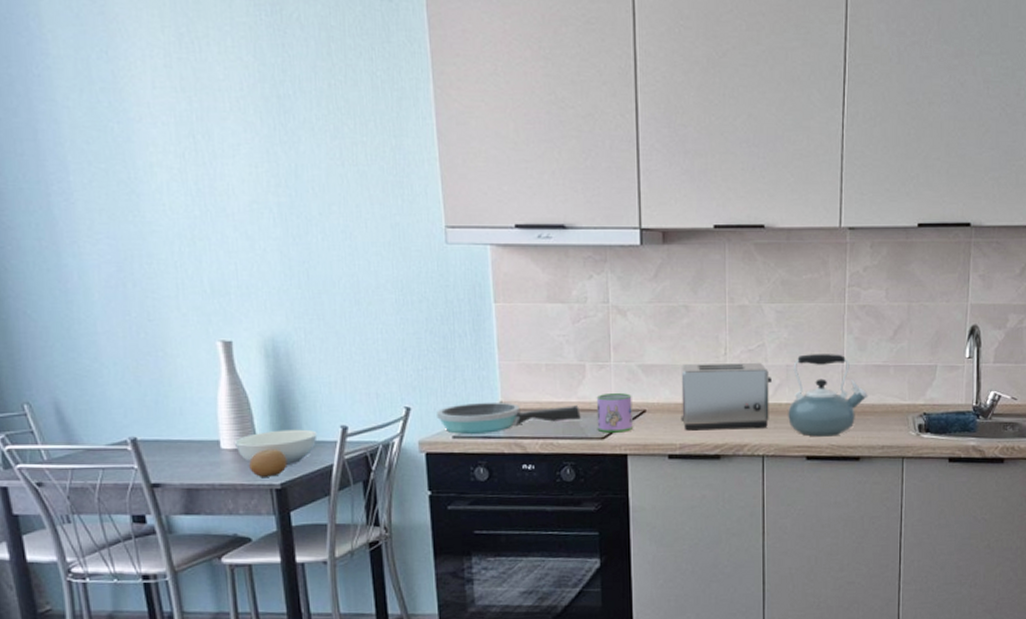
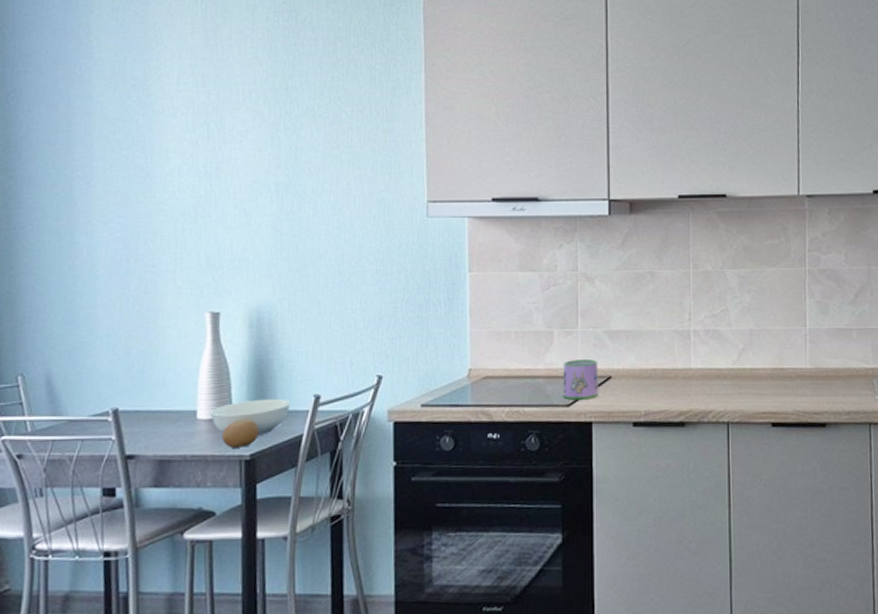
frying pan: present [437,402,581,434] -> none [407,369,547,402]
toaster: present [681,362,771,431] -> none [645,327,735,397]
kettle: present [788,354,868,437] -> none [752,318,832,403]

